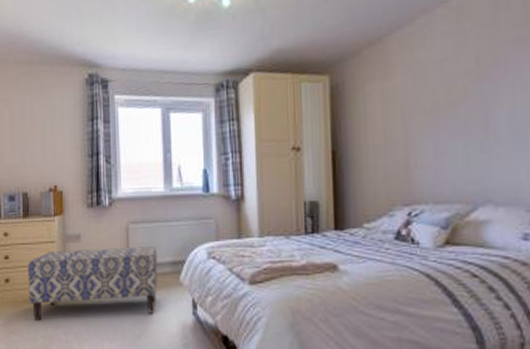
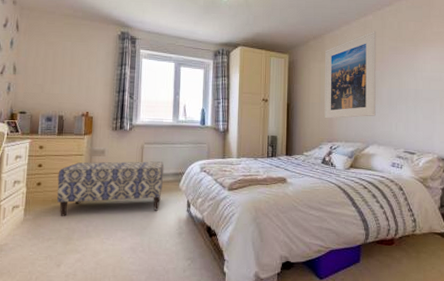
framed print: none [390,17,488,170] -> present [324,31,376,119]

